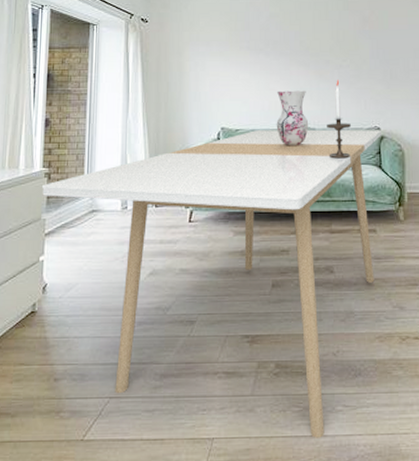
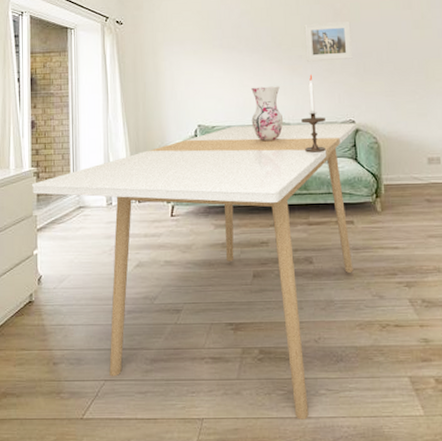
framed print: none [333,28,379,67] -> present [304,21,352,62]

